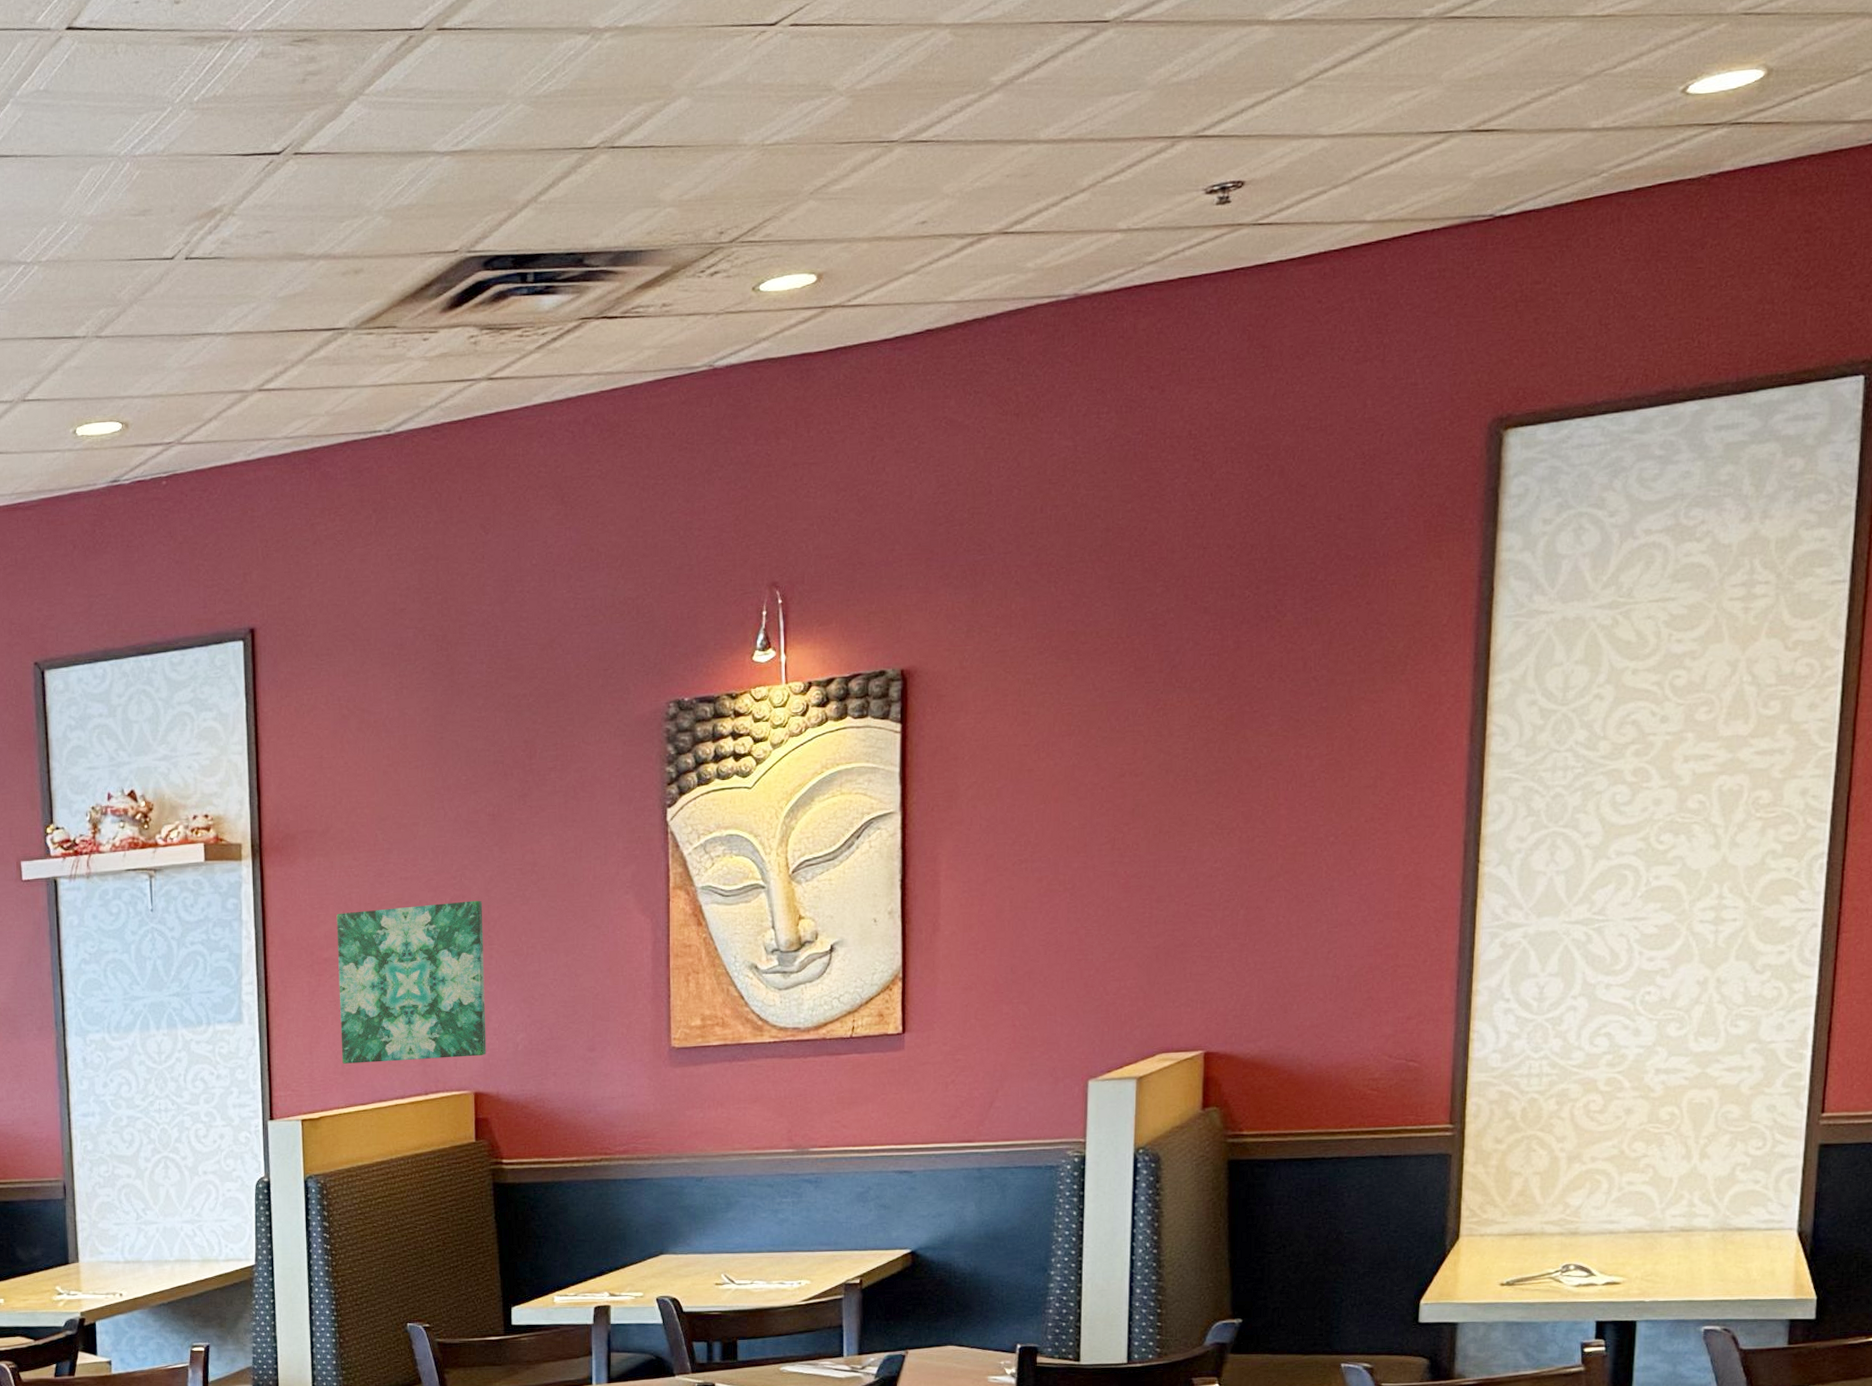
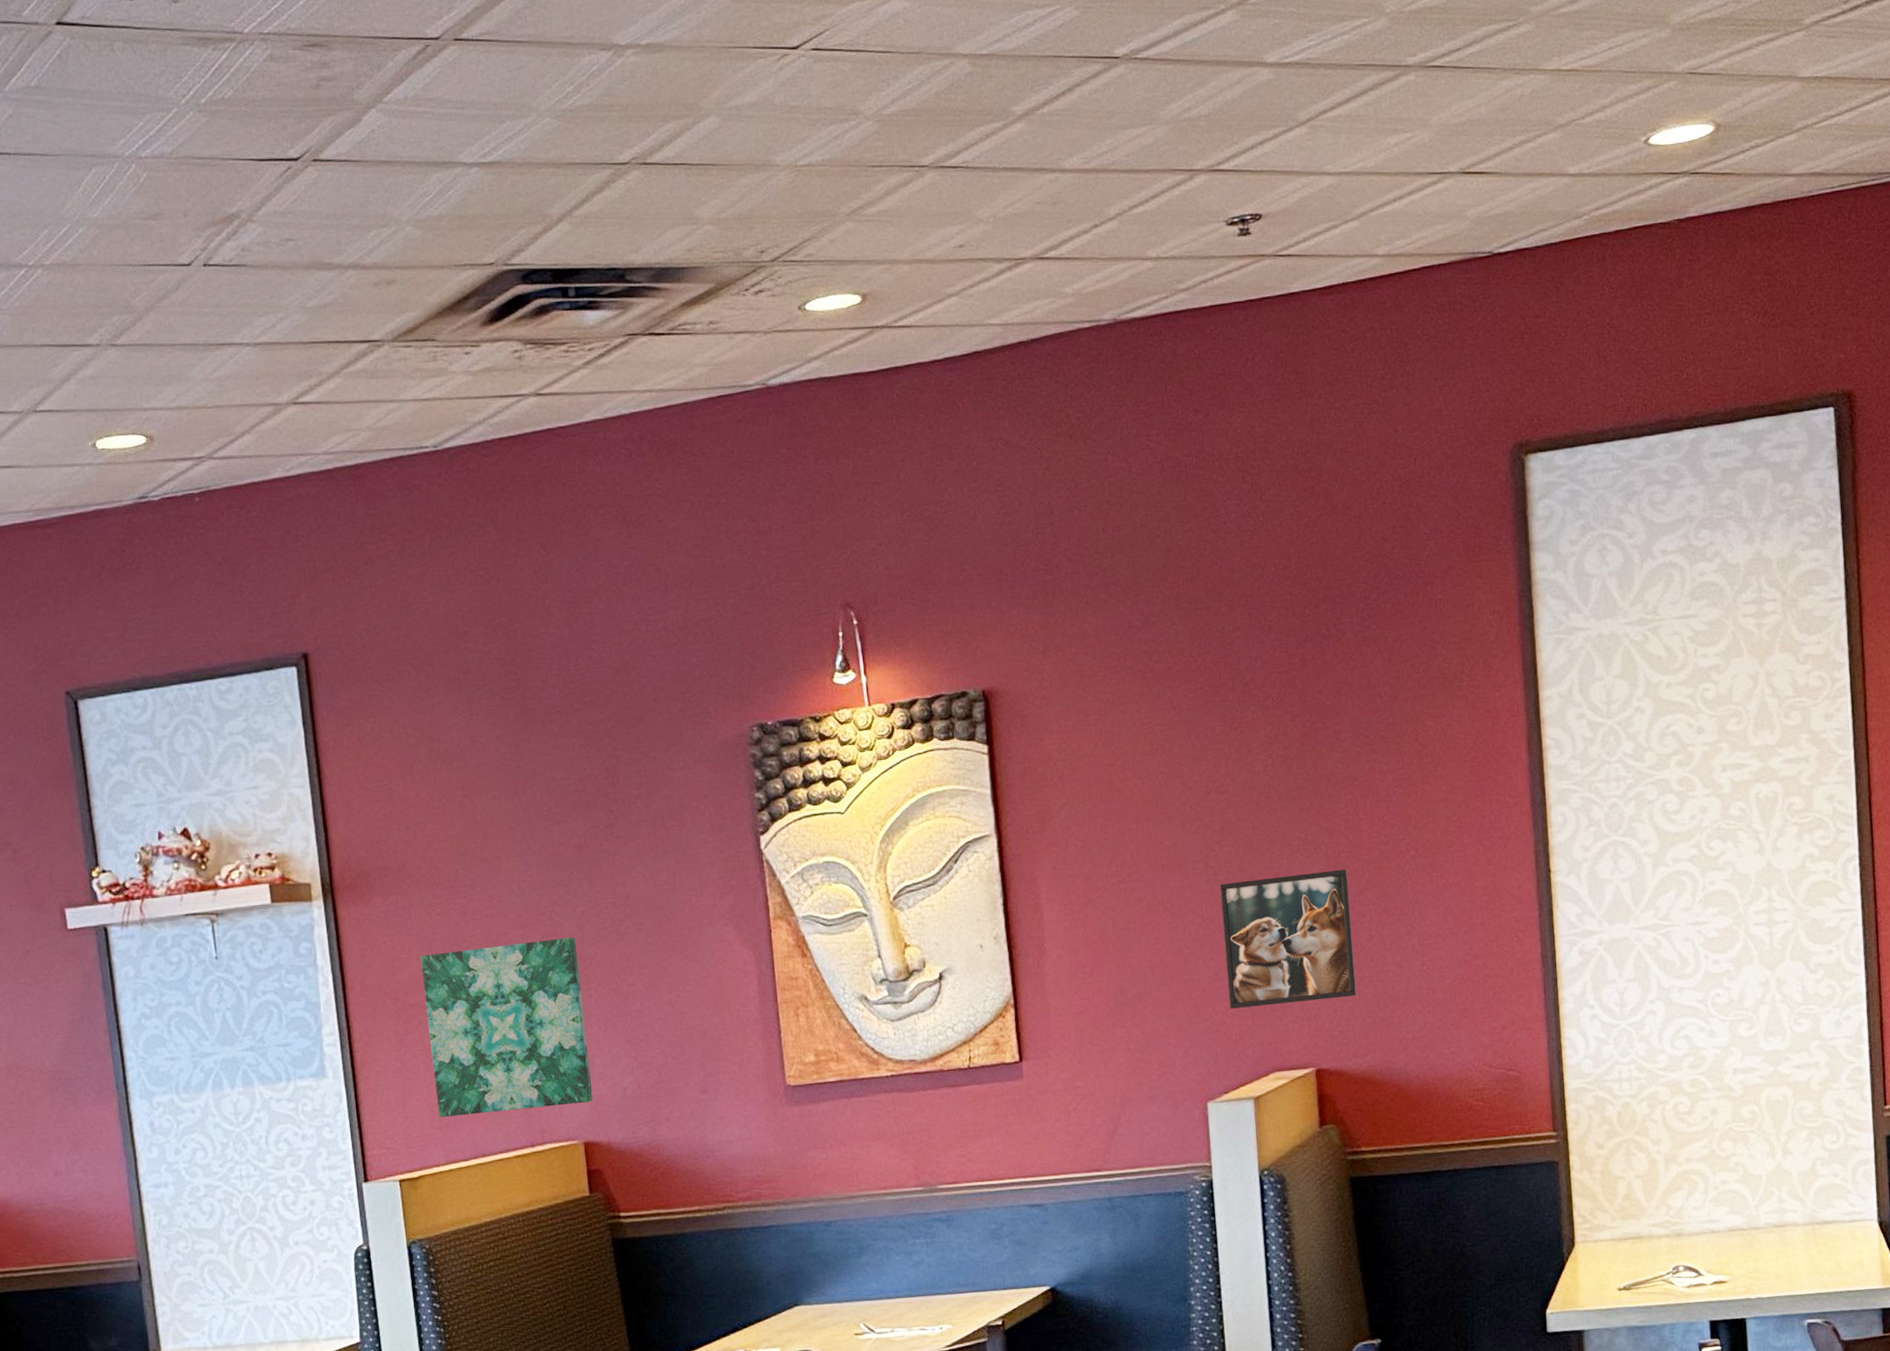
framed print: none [1121,854,1259,990] -> present [1220,869,1356,1009]

